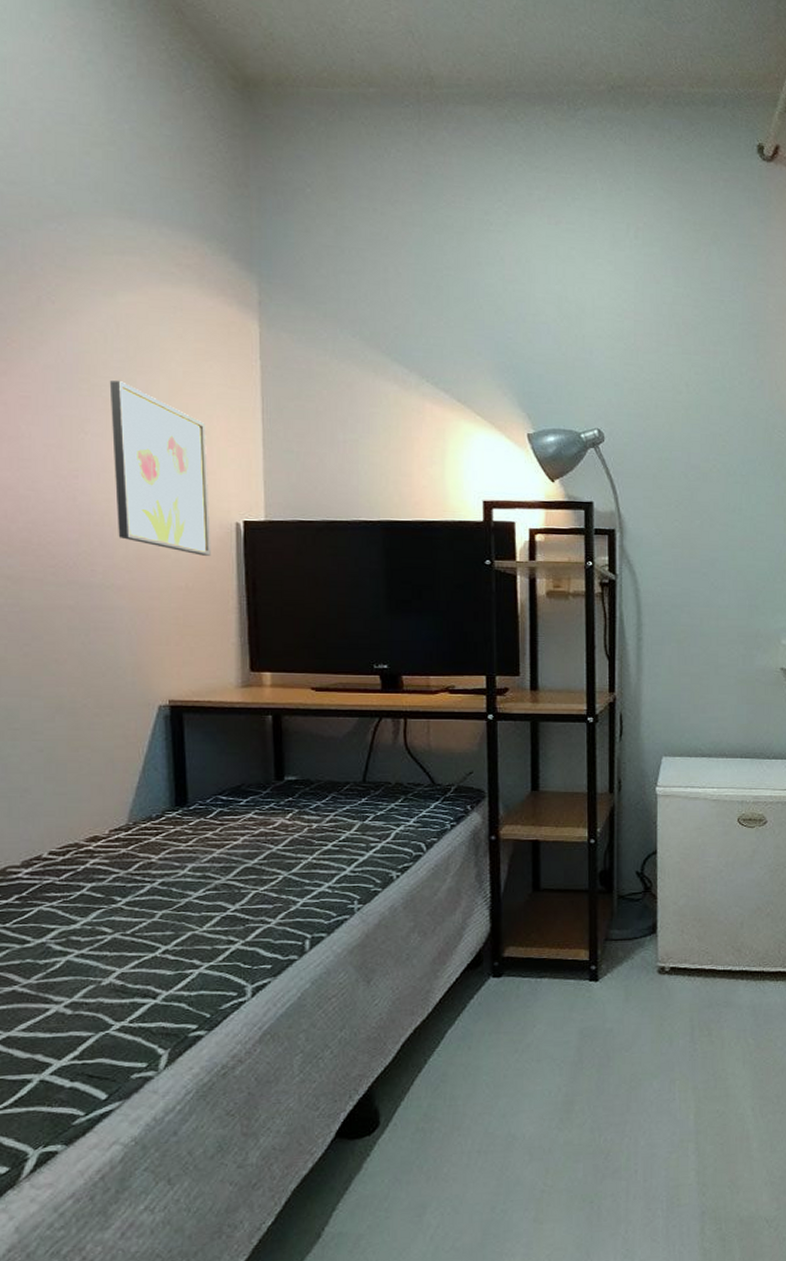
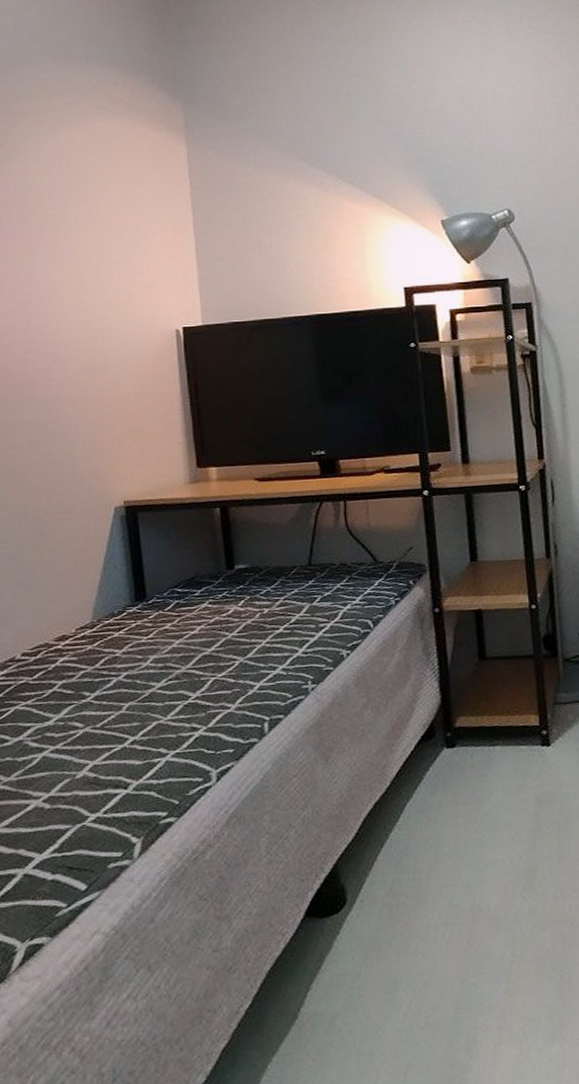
wall art: present [109,380,211,556] -> none [55,209,155,363]

